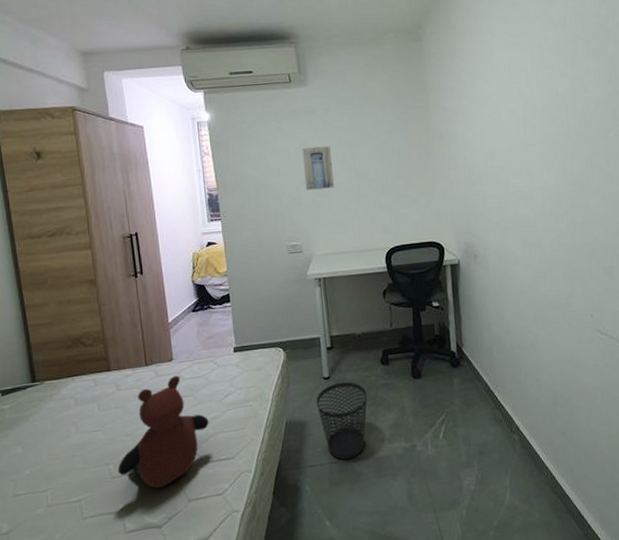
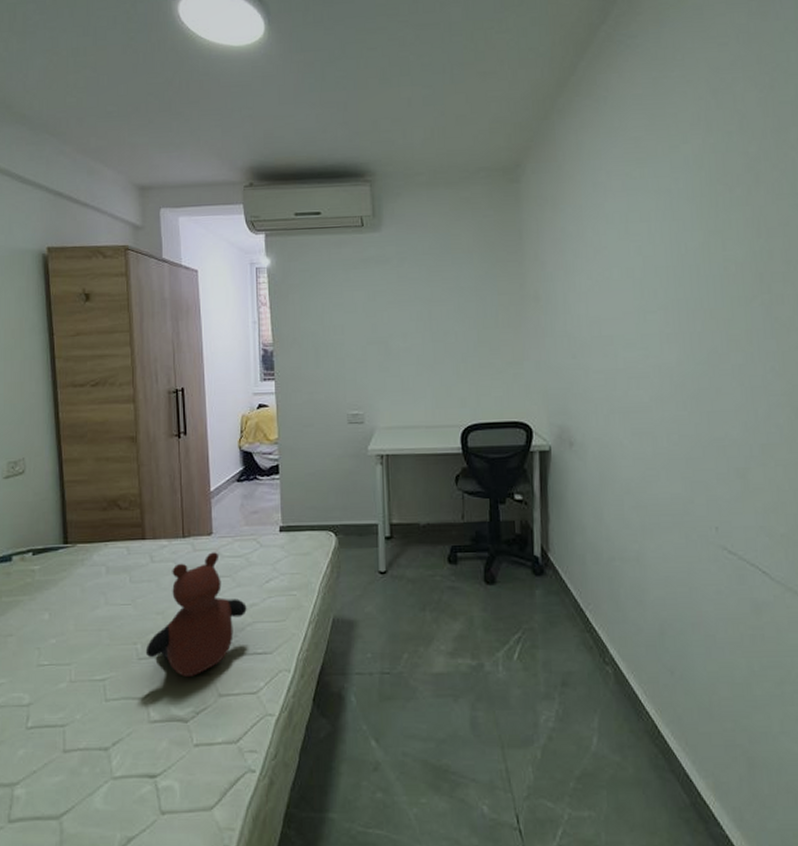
wall art: present [302,146,334,191] -> none [371,301,405,352]
wastebasket: present [316,381,368,460] -> none [368,579,430,671]

